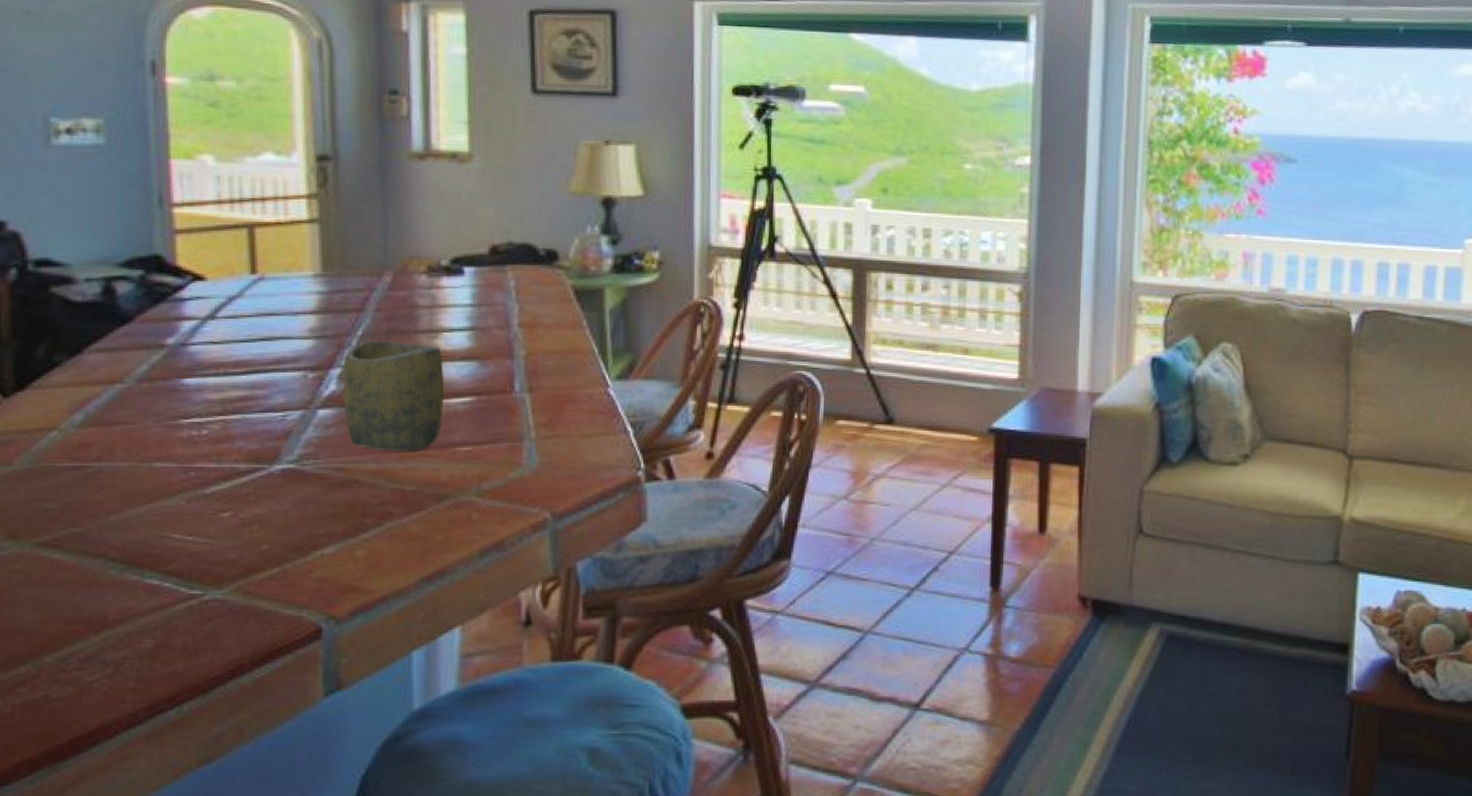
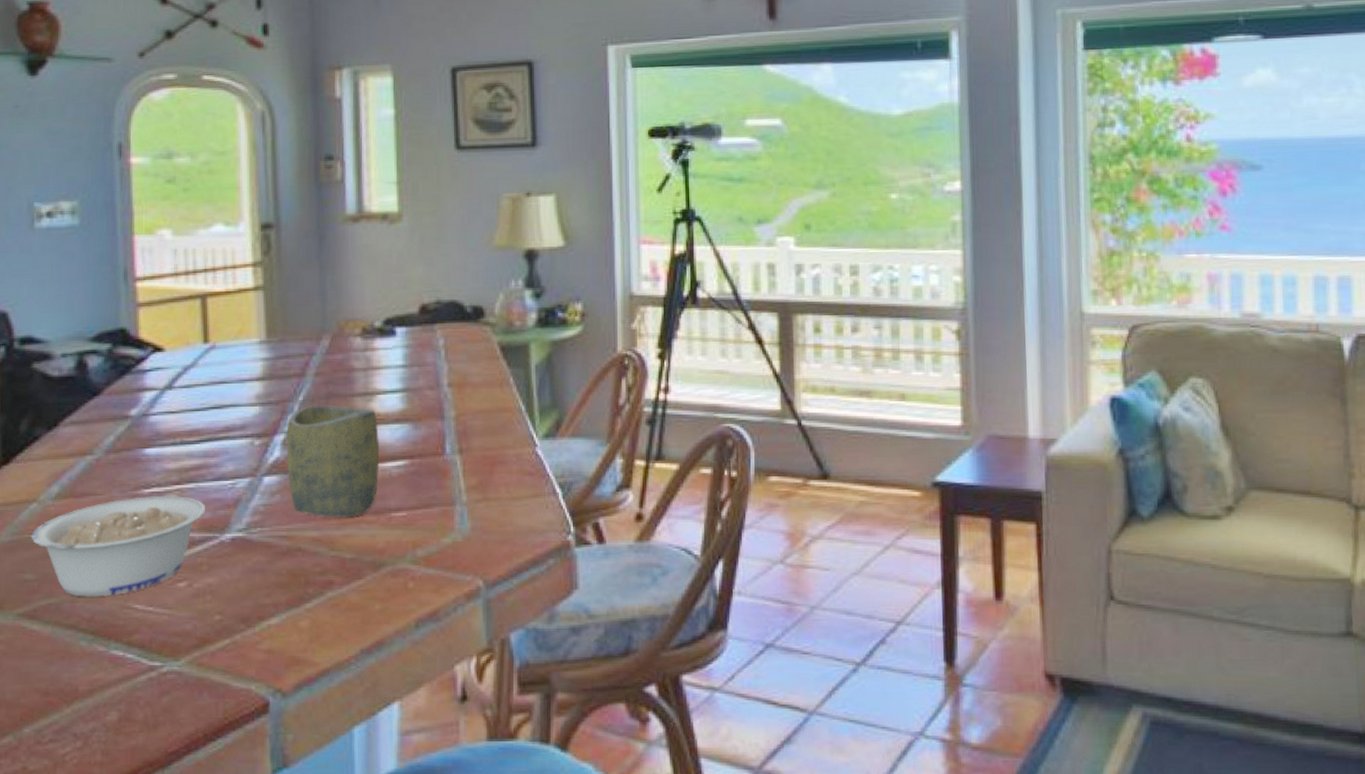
legume: none [51,426,253,526] -> present [31,495,206,597]

